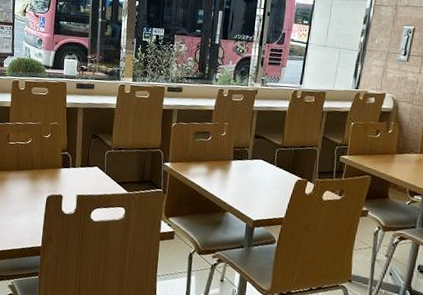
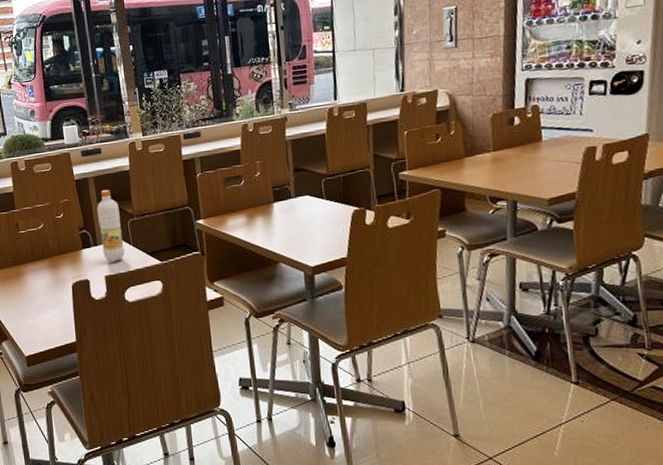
beverage bottle: none [79,121,100,185] -> present [96,190,126,262]

